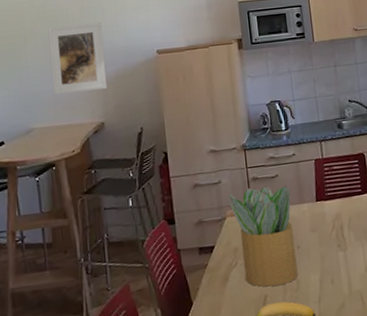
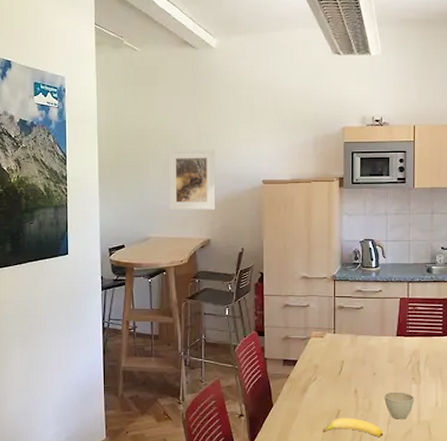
potted plant: present [229,185,298,287] -> none [316,314,373,403]
cup: none [311,262,343,295] -> present [384,392,414,420]

